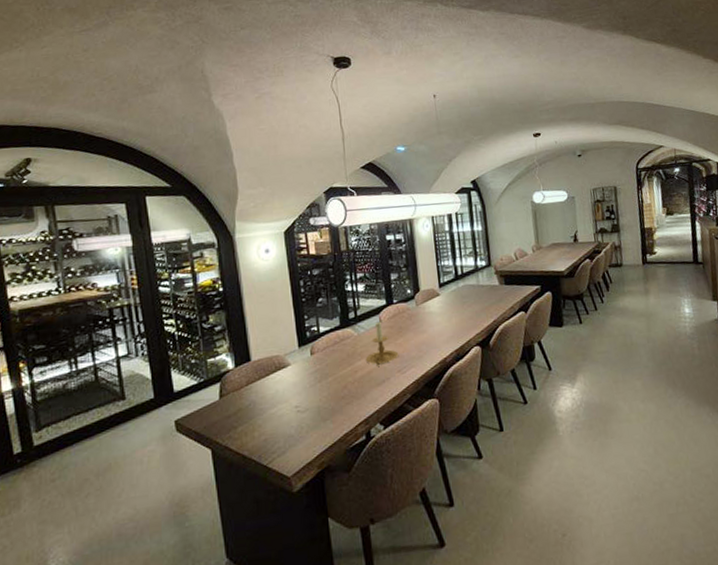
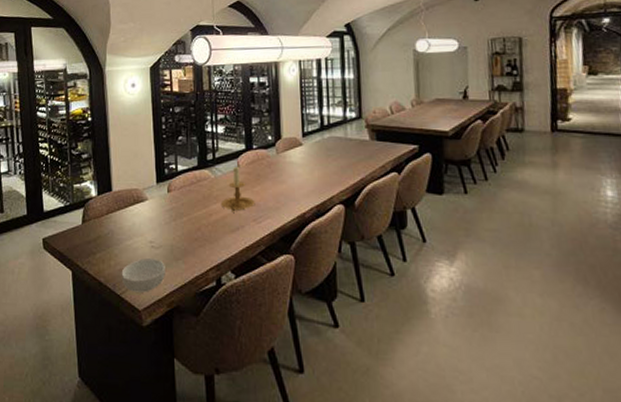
cereal bowl: none [266,422,314,460] -> present [121,258,165,292]

